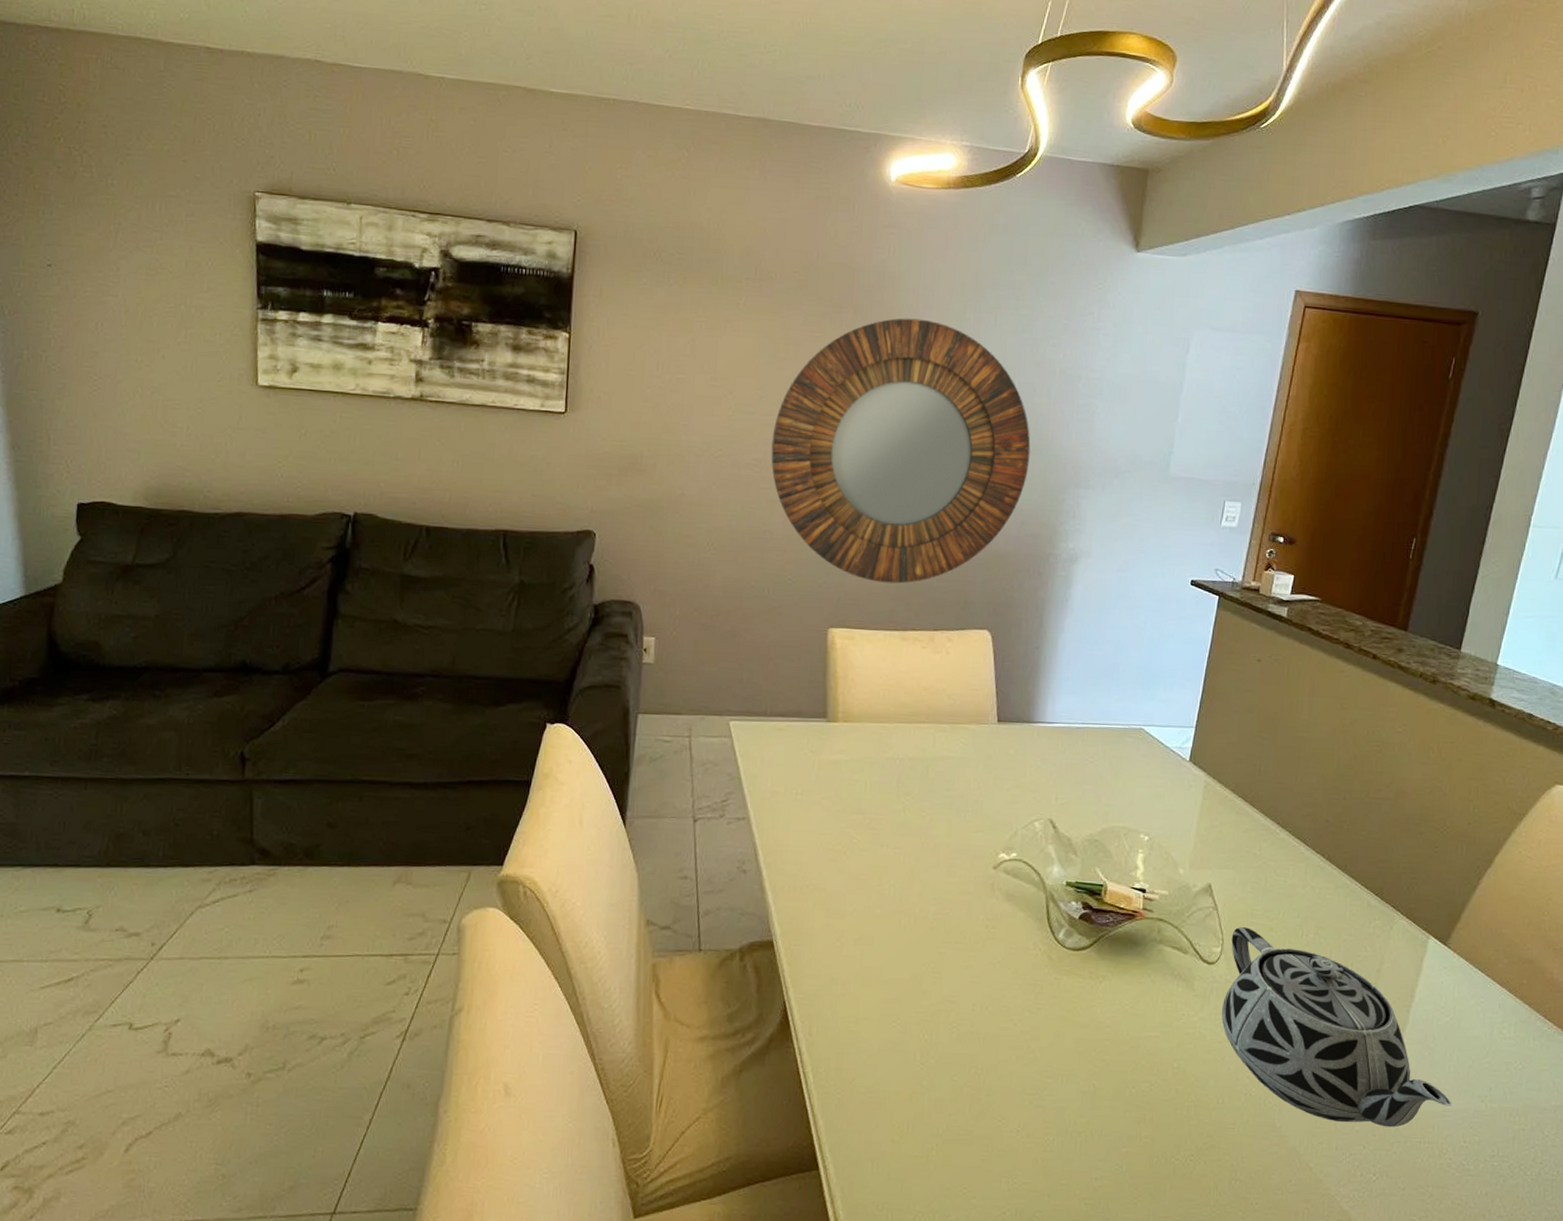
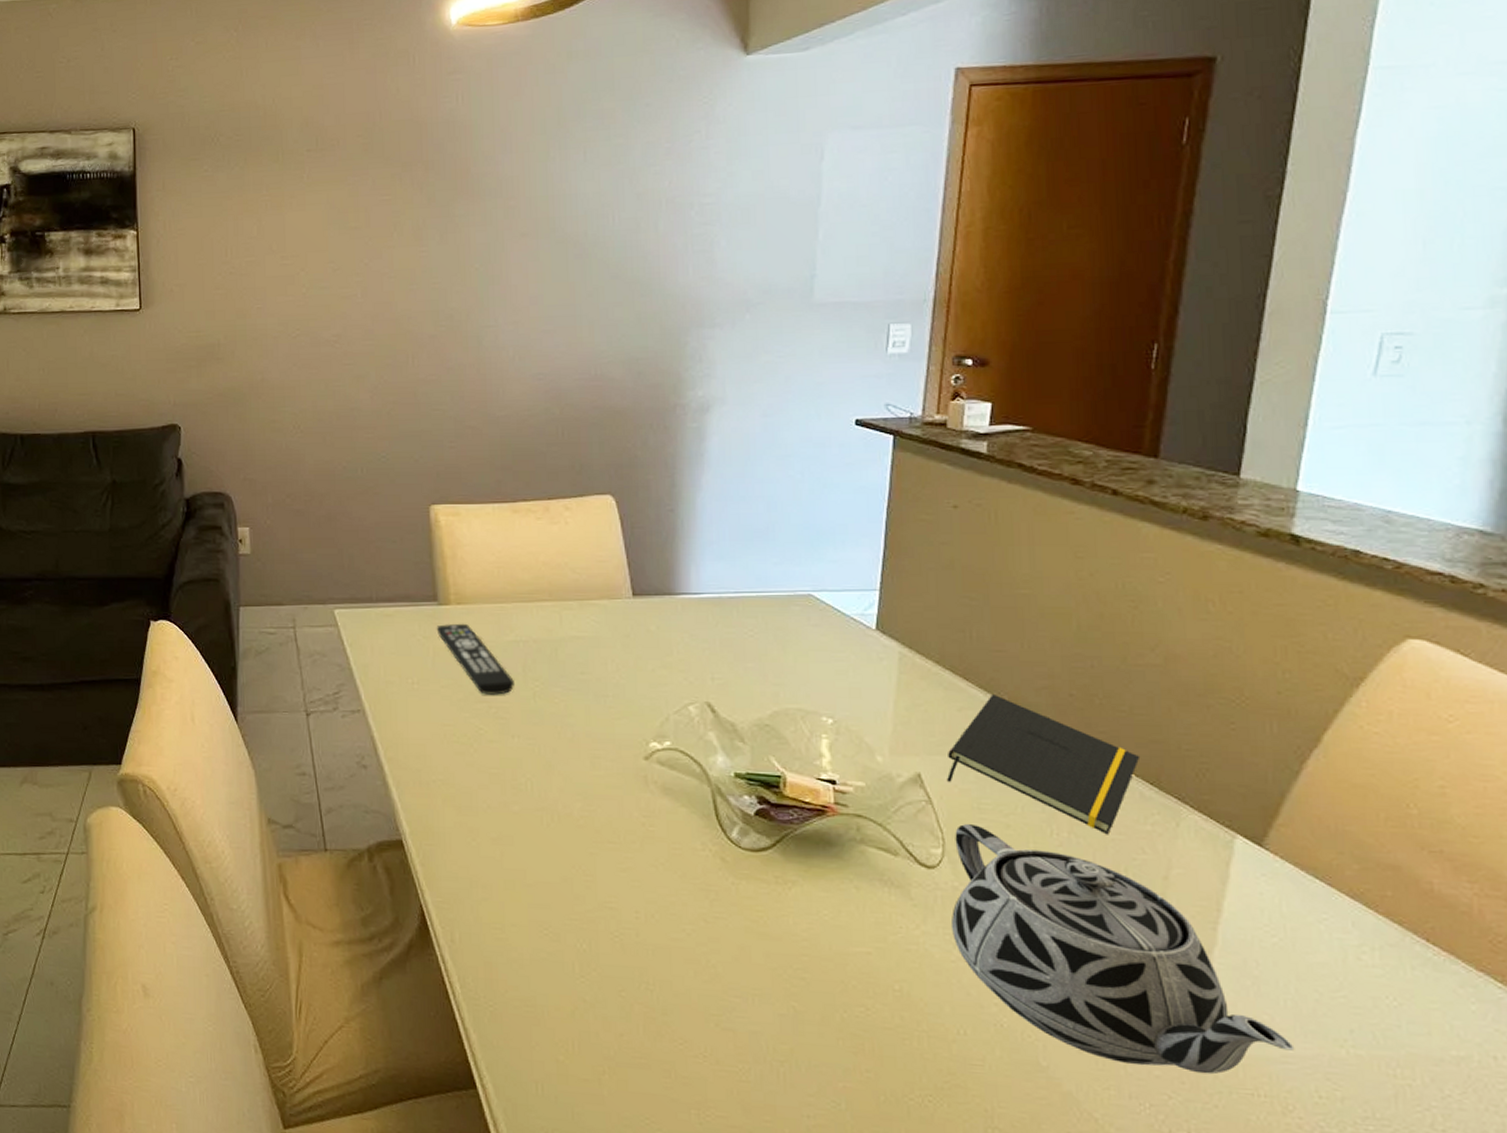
home mirror: present [771,318,1031,584] -> none [350,165,641,452]
remote control: none [823,739,888,807] -> present [436,623,514,695]
notepad: none [1231,819,1371,936] -> present [947,695,1141,835]

